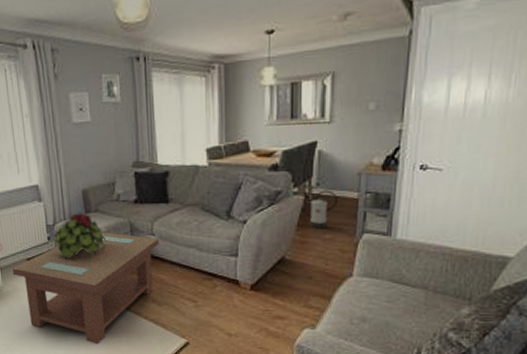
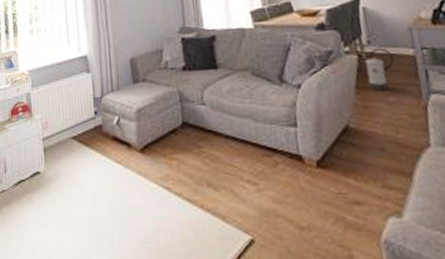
coffee table: present [12,231,160,344] -> none [56,102,212,245]
potted plant: present [50,213,107,260] -> none [97,83,156,137]

